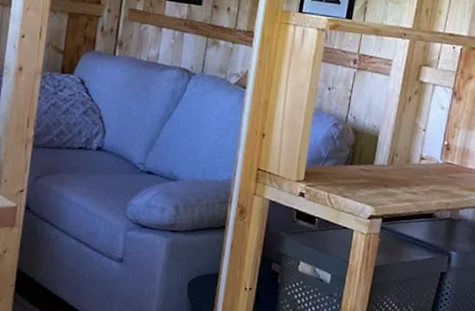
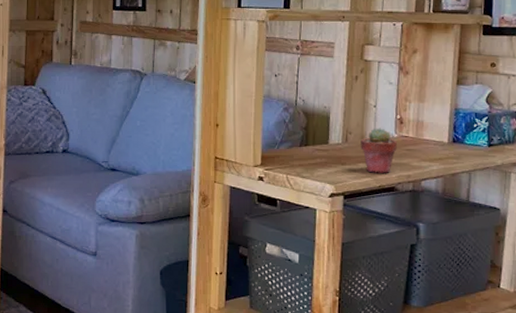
potted succulent: none [405,152,441,199] -> present [360,128,397,173]

